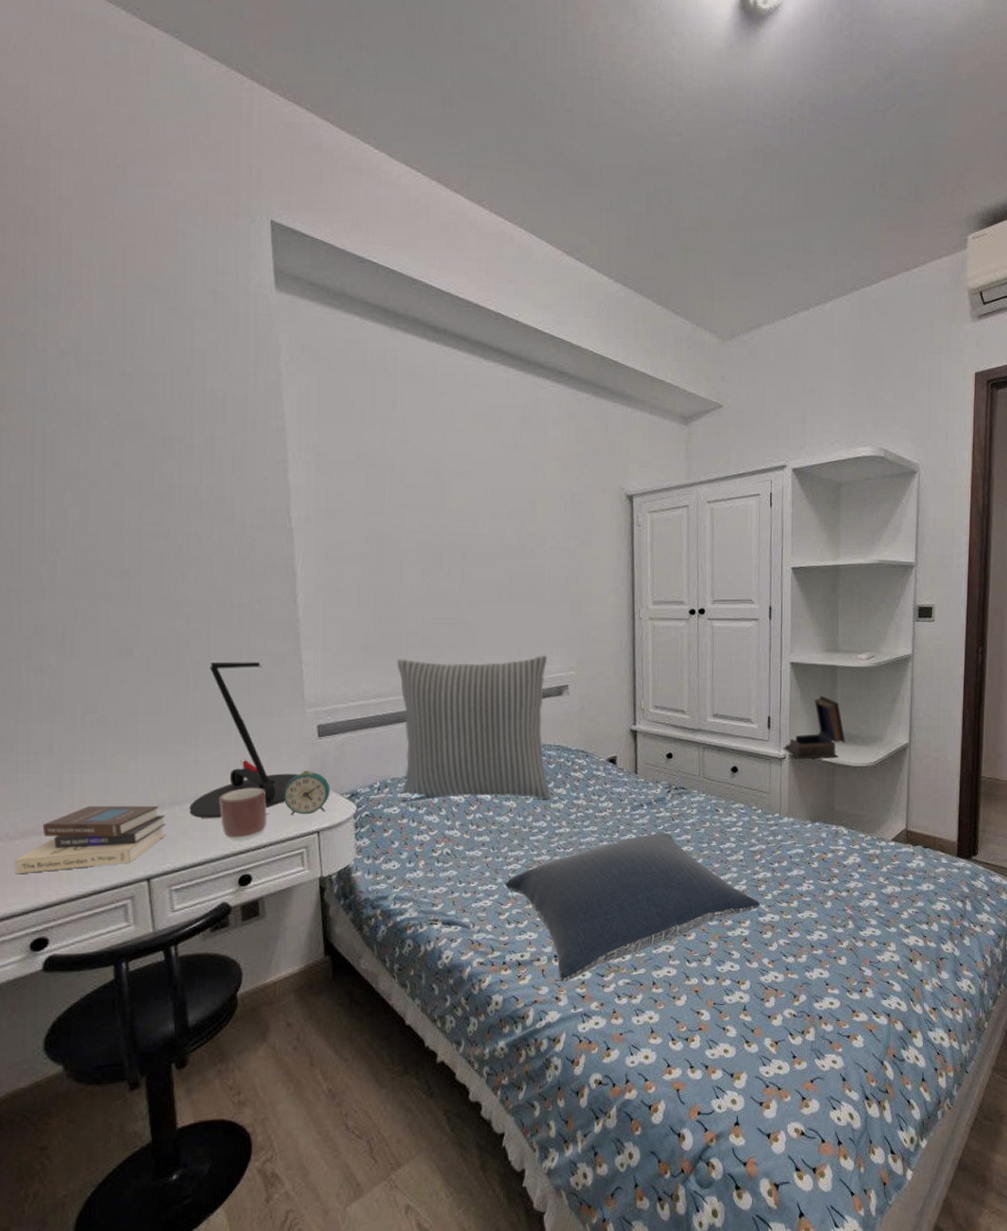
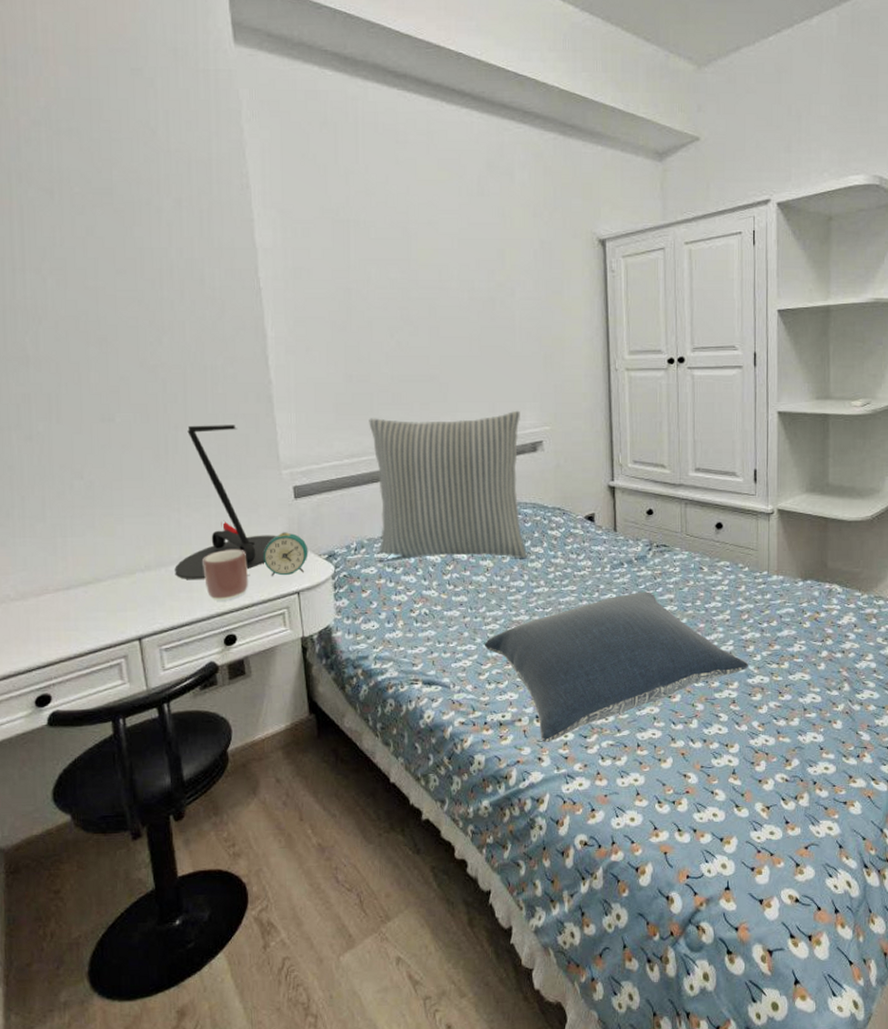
books: present [14,806,166,875] -> none [16,568,154,634]
decorative box: present [782,695,846,760] -> none [770,446,839,515]

